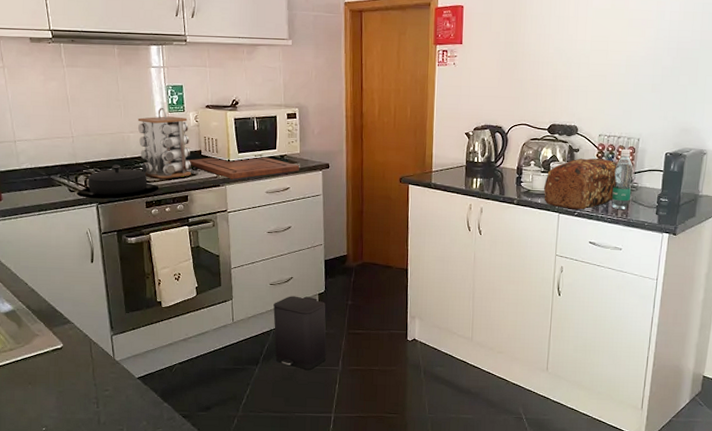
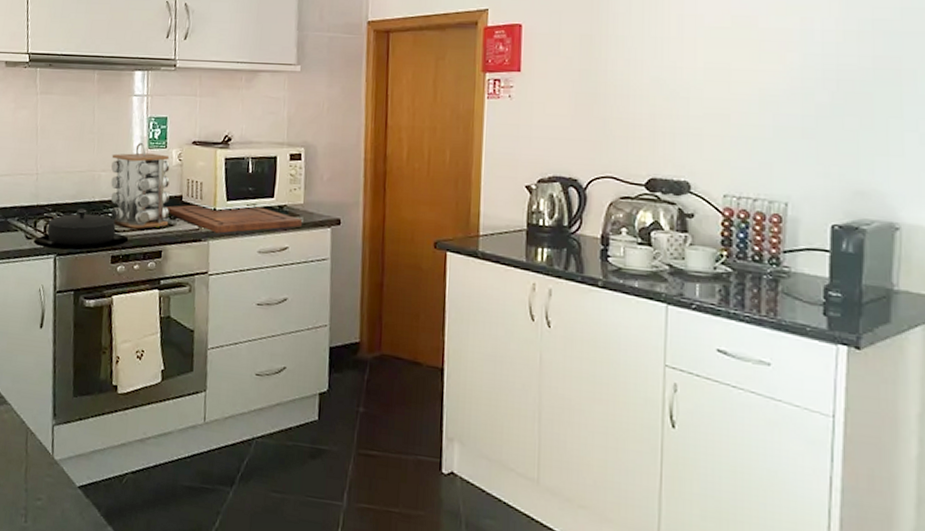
pedal bin: present [273,296,327,370] -> none [257,392,328,502]
bread loaf: present [543,158,618,211] -> none [641,227,755,302]
bottle: present [612,148,633,209] -> none [750,216,781,305]

